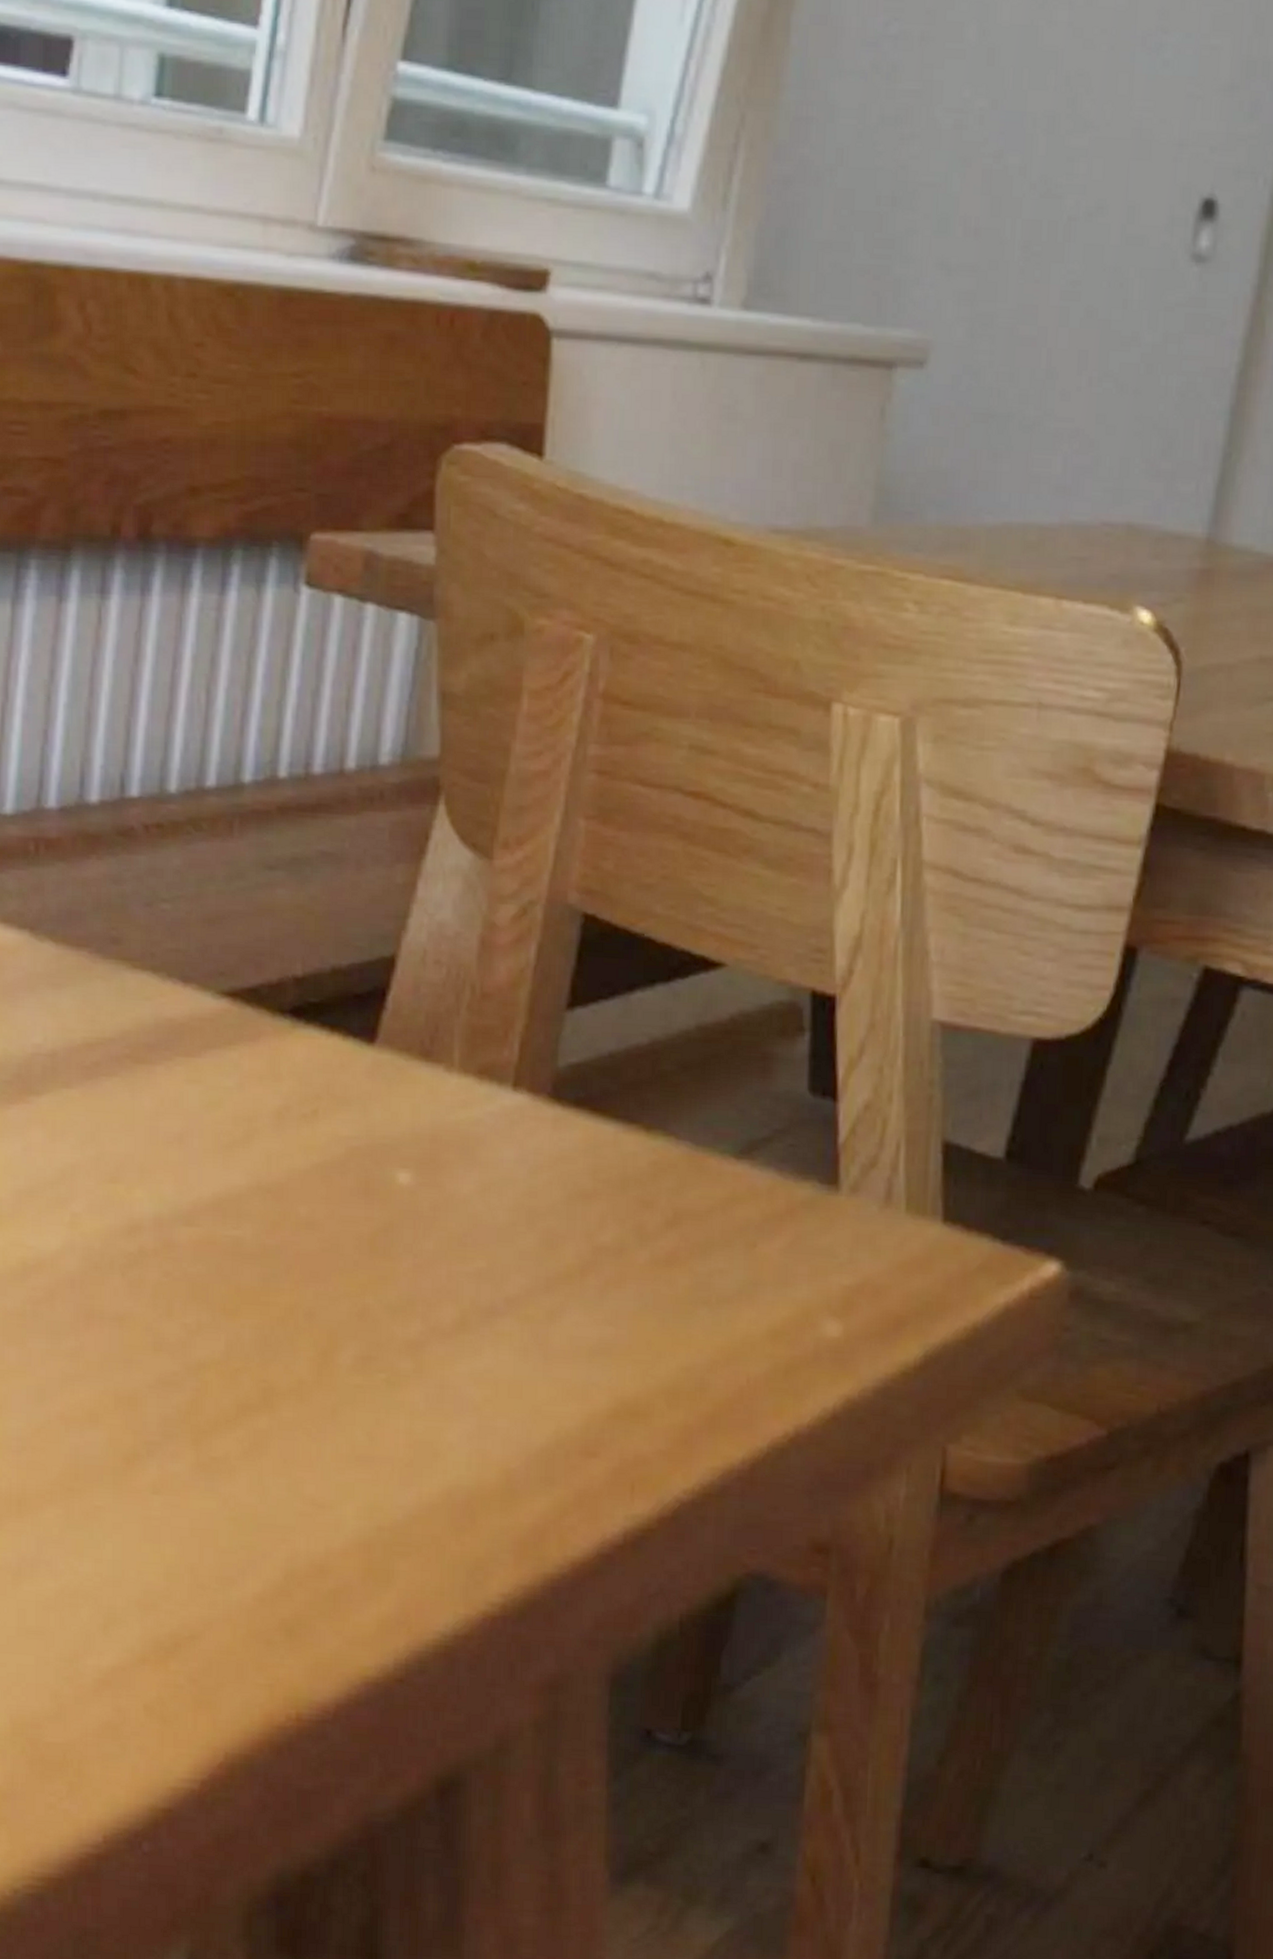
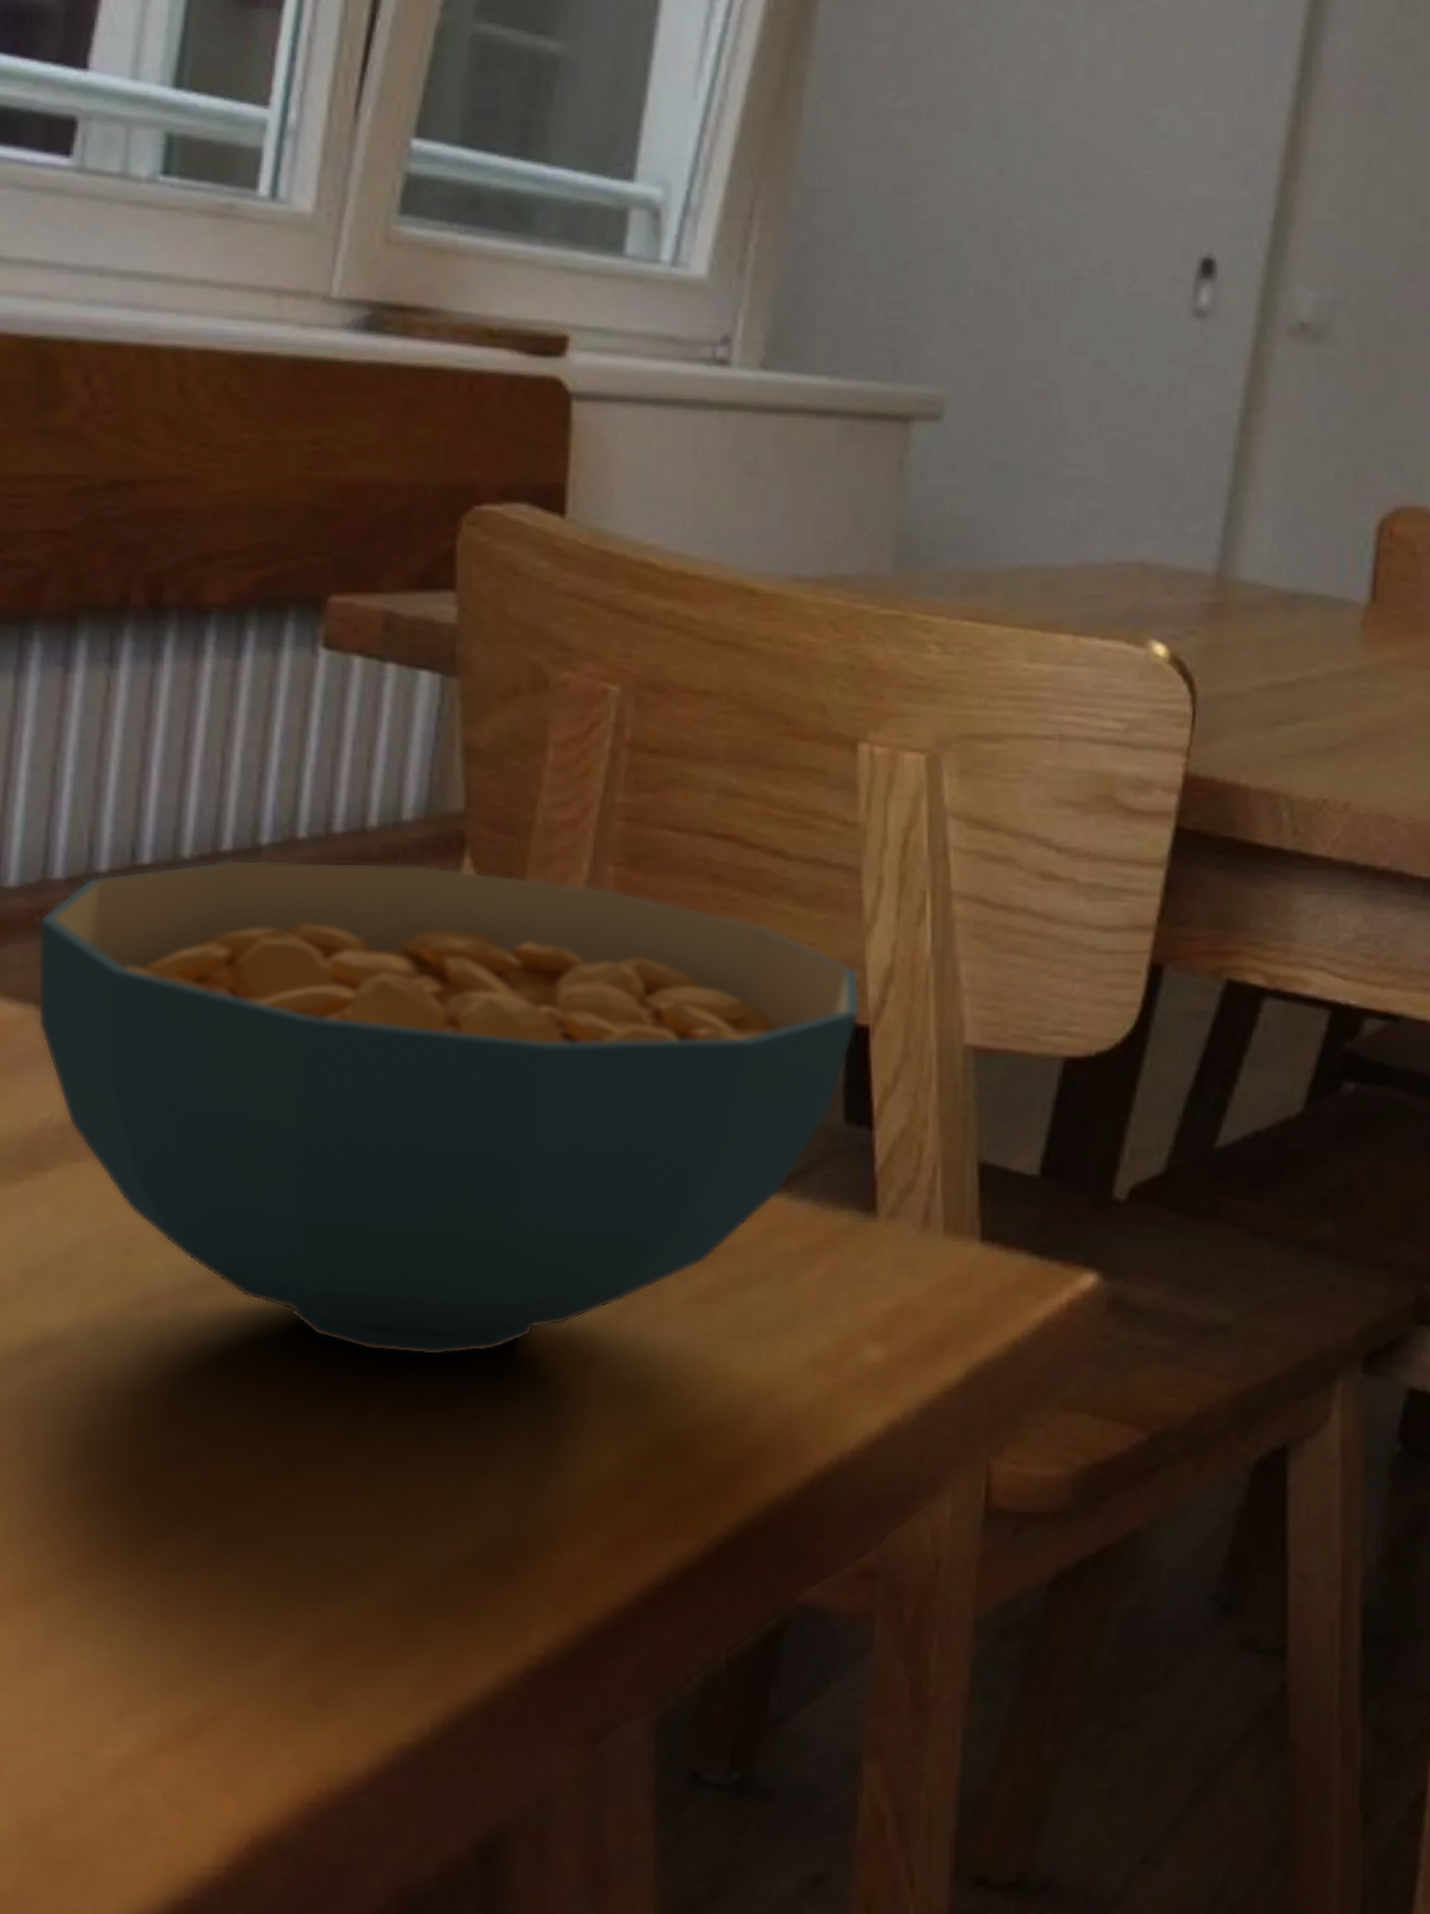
cereal bowl: none [32,796,828,1301] -> present [38,859,861,1356]

